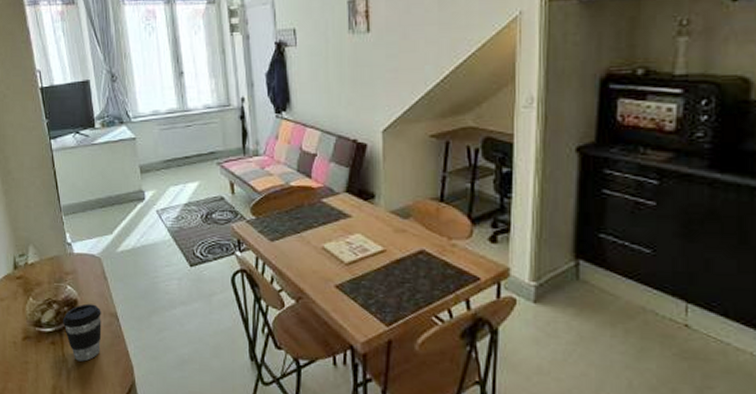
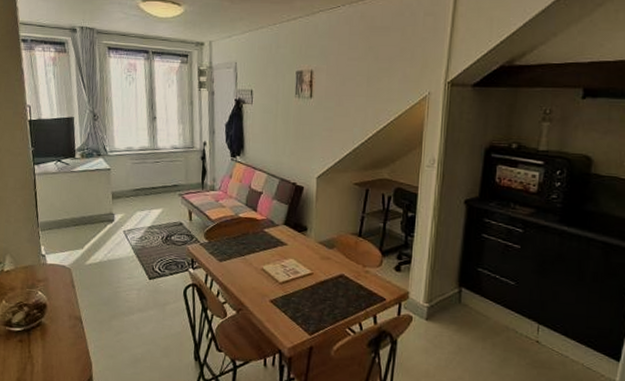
coffee cup: present [63,303,102,362] -> none [32,307,67,358]

